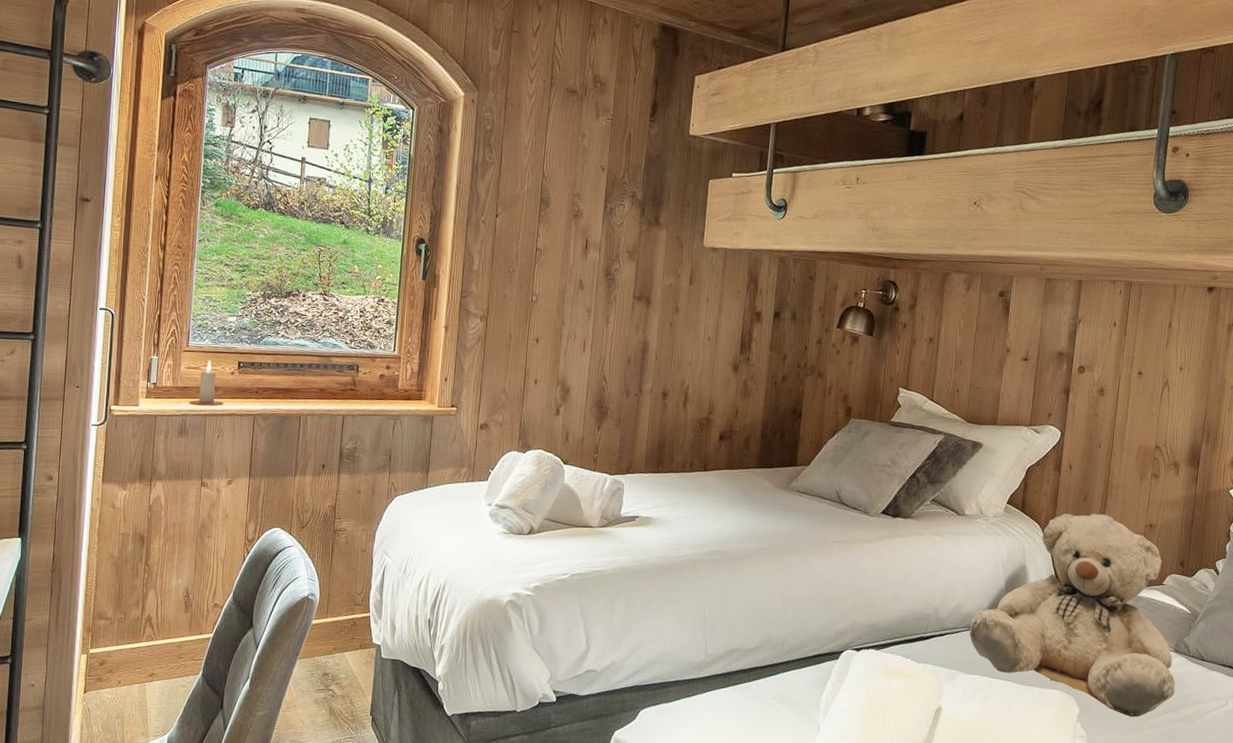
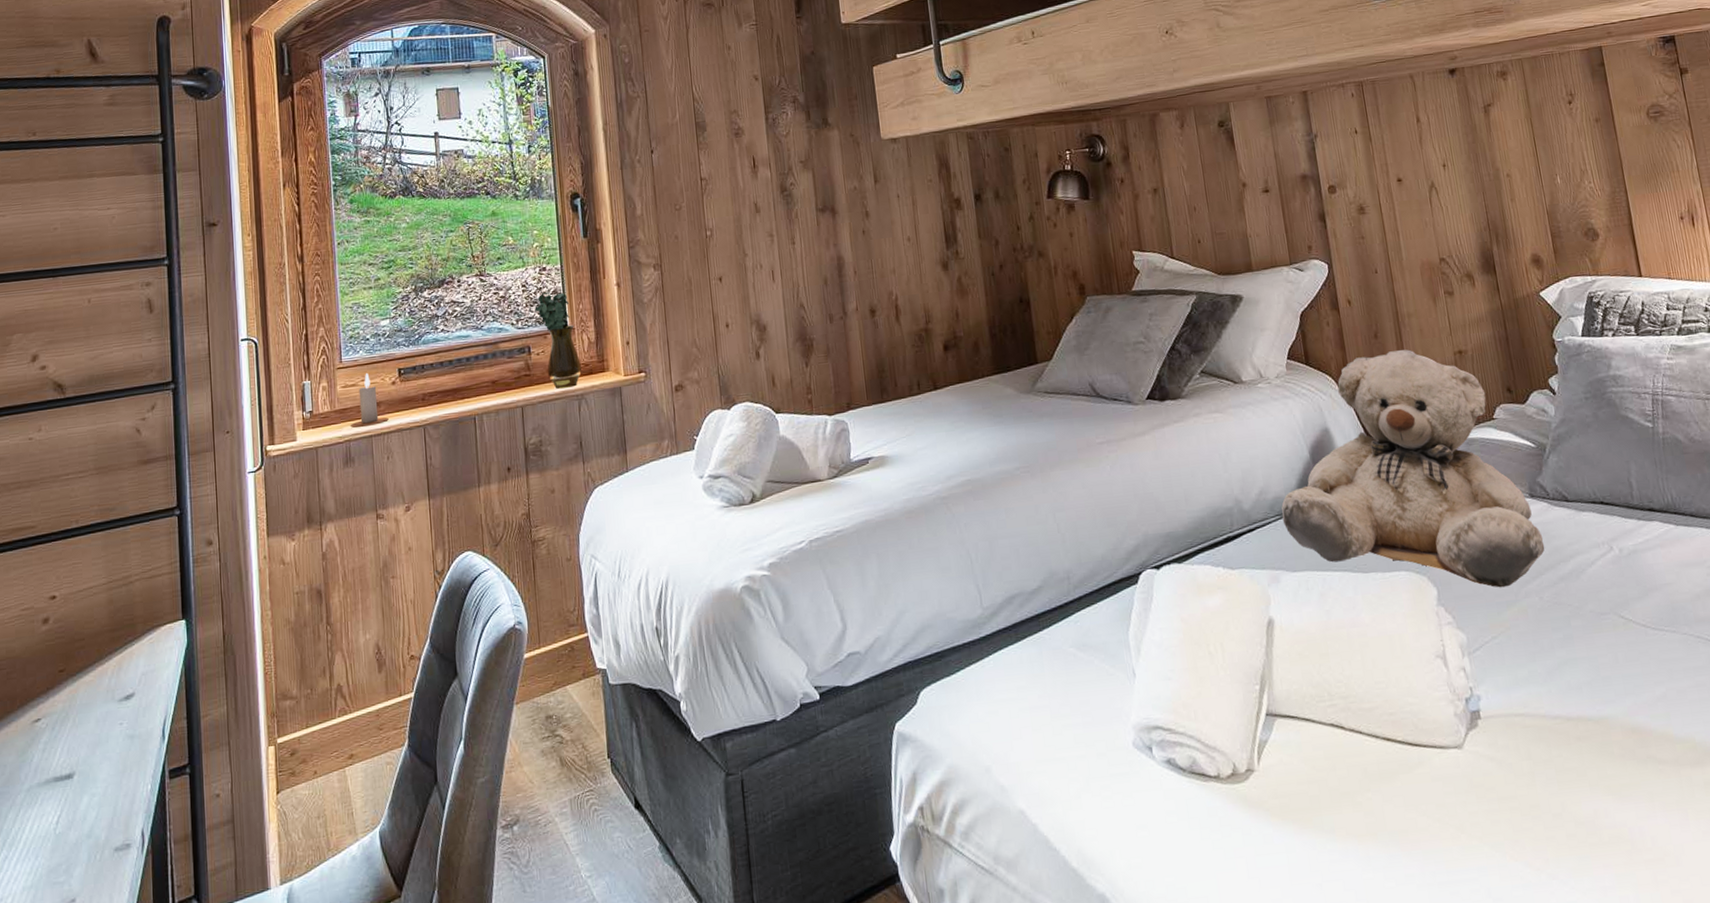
vase: none [368,318,402,408] -> present [535,290,582,390]

